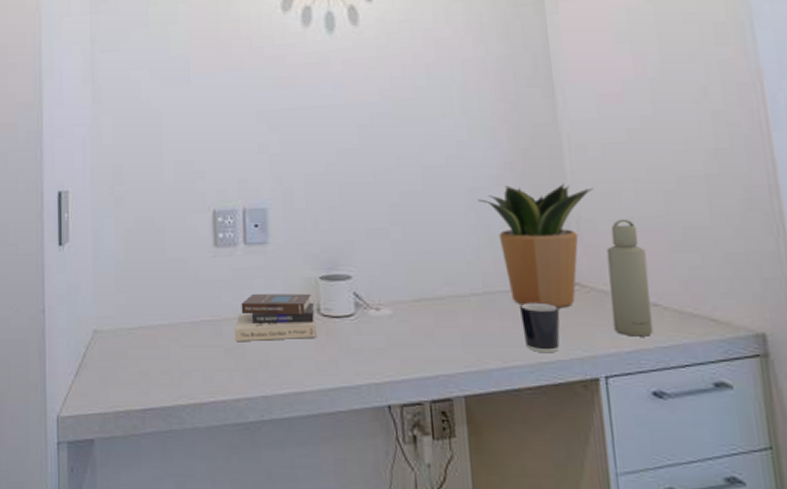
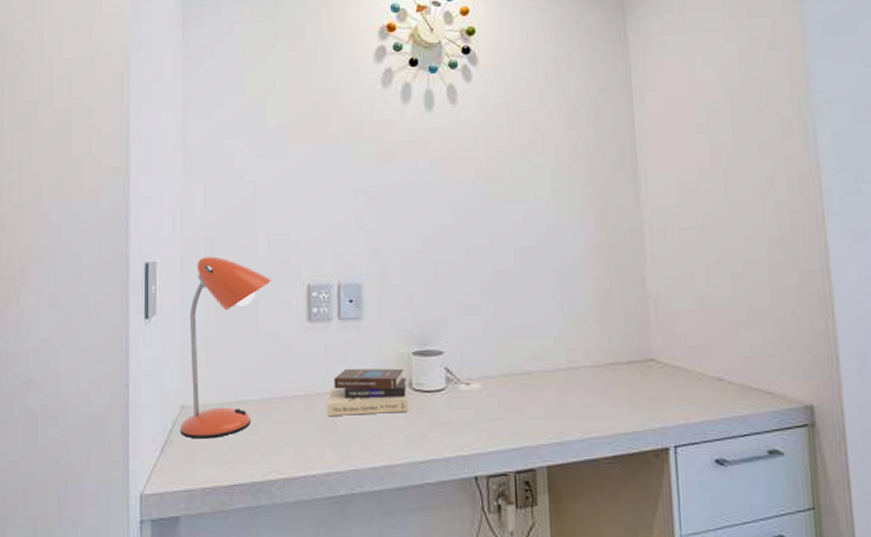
desk lamp: none [93,184,179,363] -> present [180,256,273,439]
potted plant: present [477,184,594,308] -> none [565,265,671,383]
mug: present [519,302,560,353] -> none [599,377,637,425]
bottle: present [606,218,654,337] -> none [680,299,718,409]

